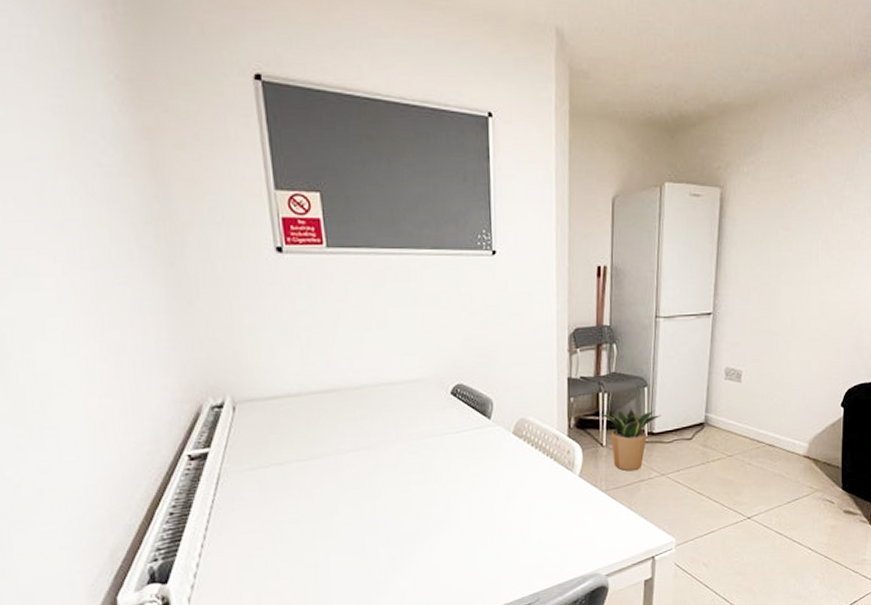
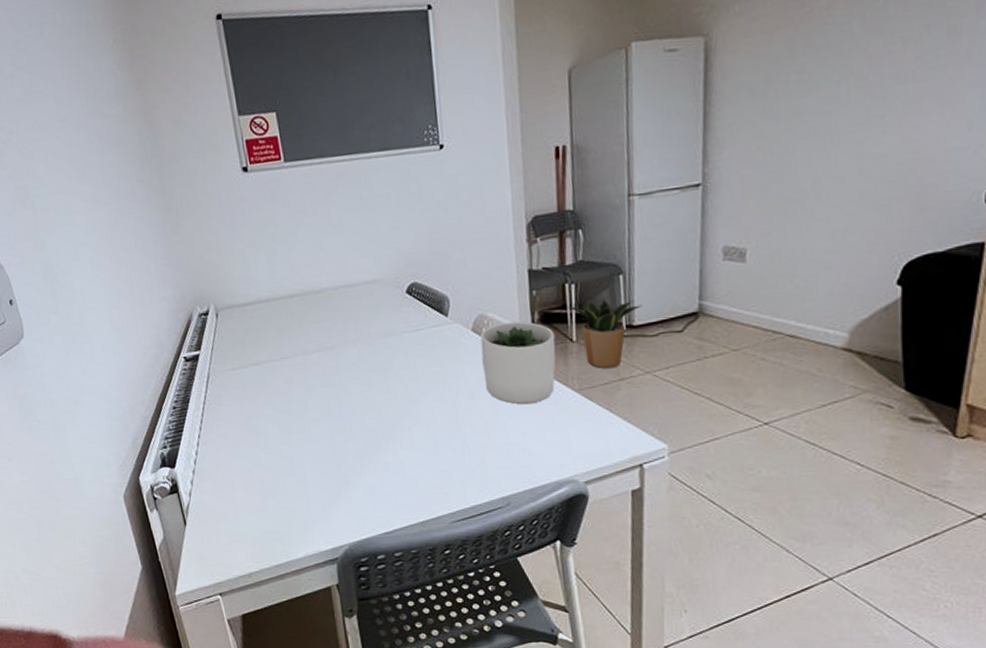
planter: none [520,426,588,505] -> present [480,321,556,405]

